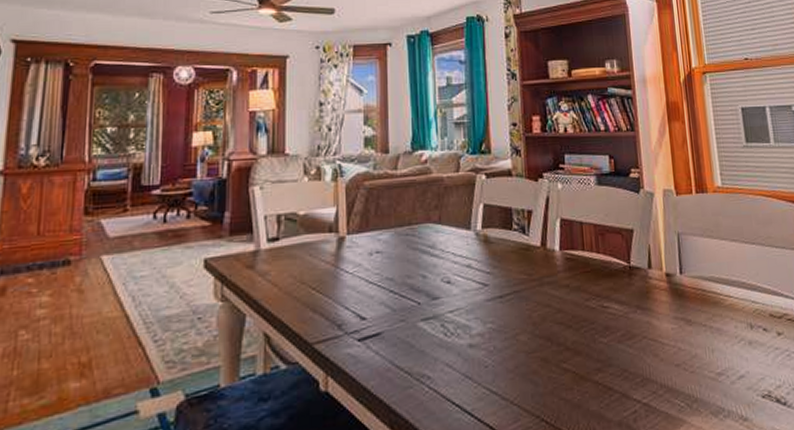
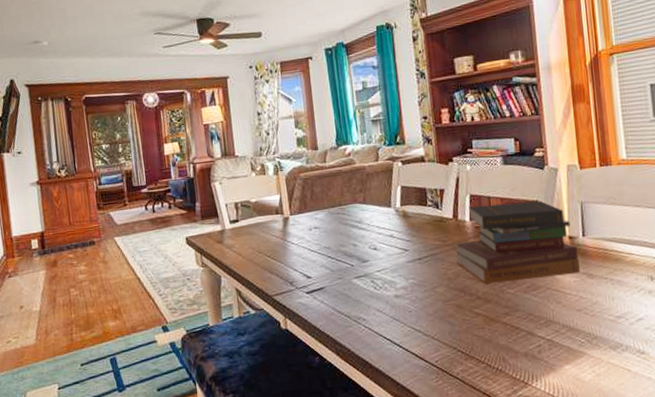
books: none [542,229,678,331] -> present [455,200,580,284]

